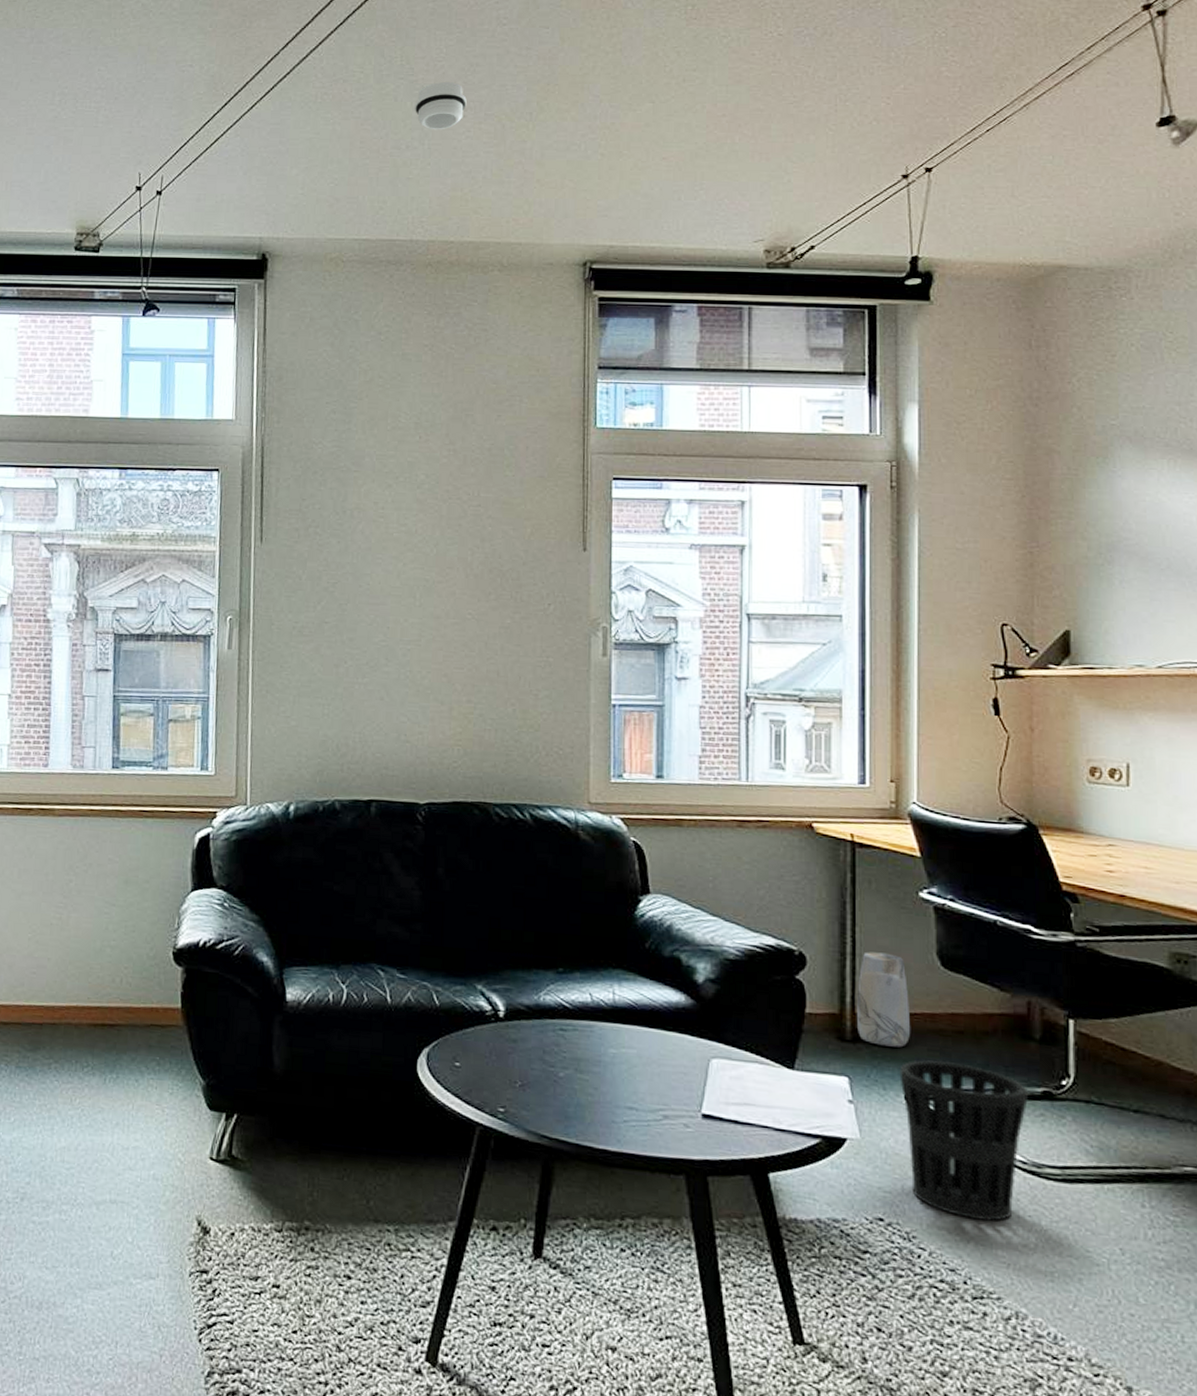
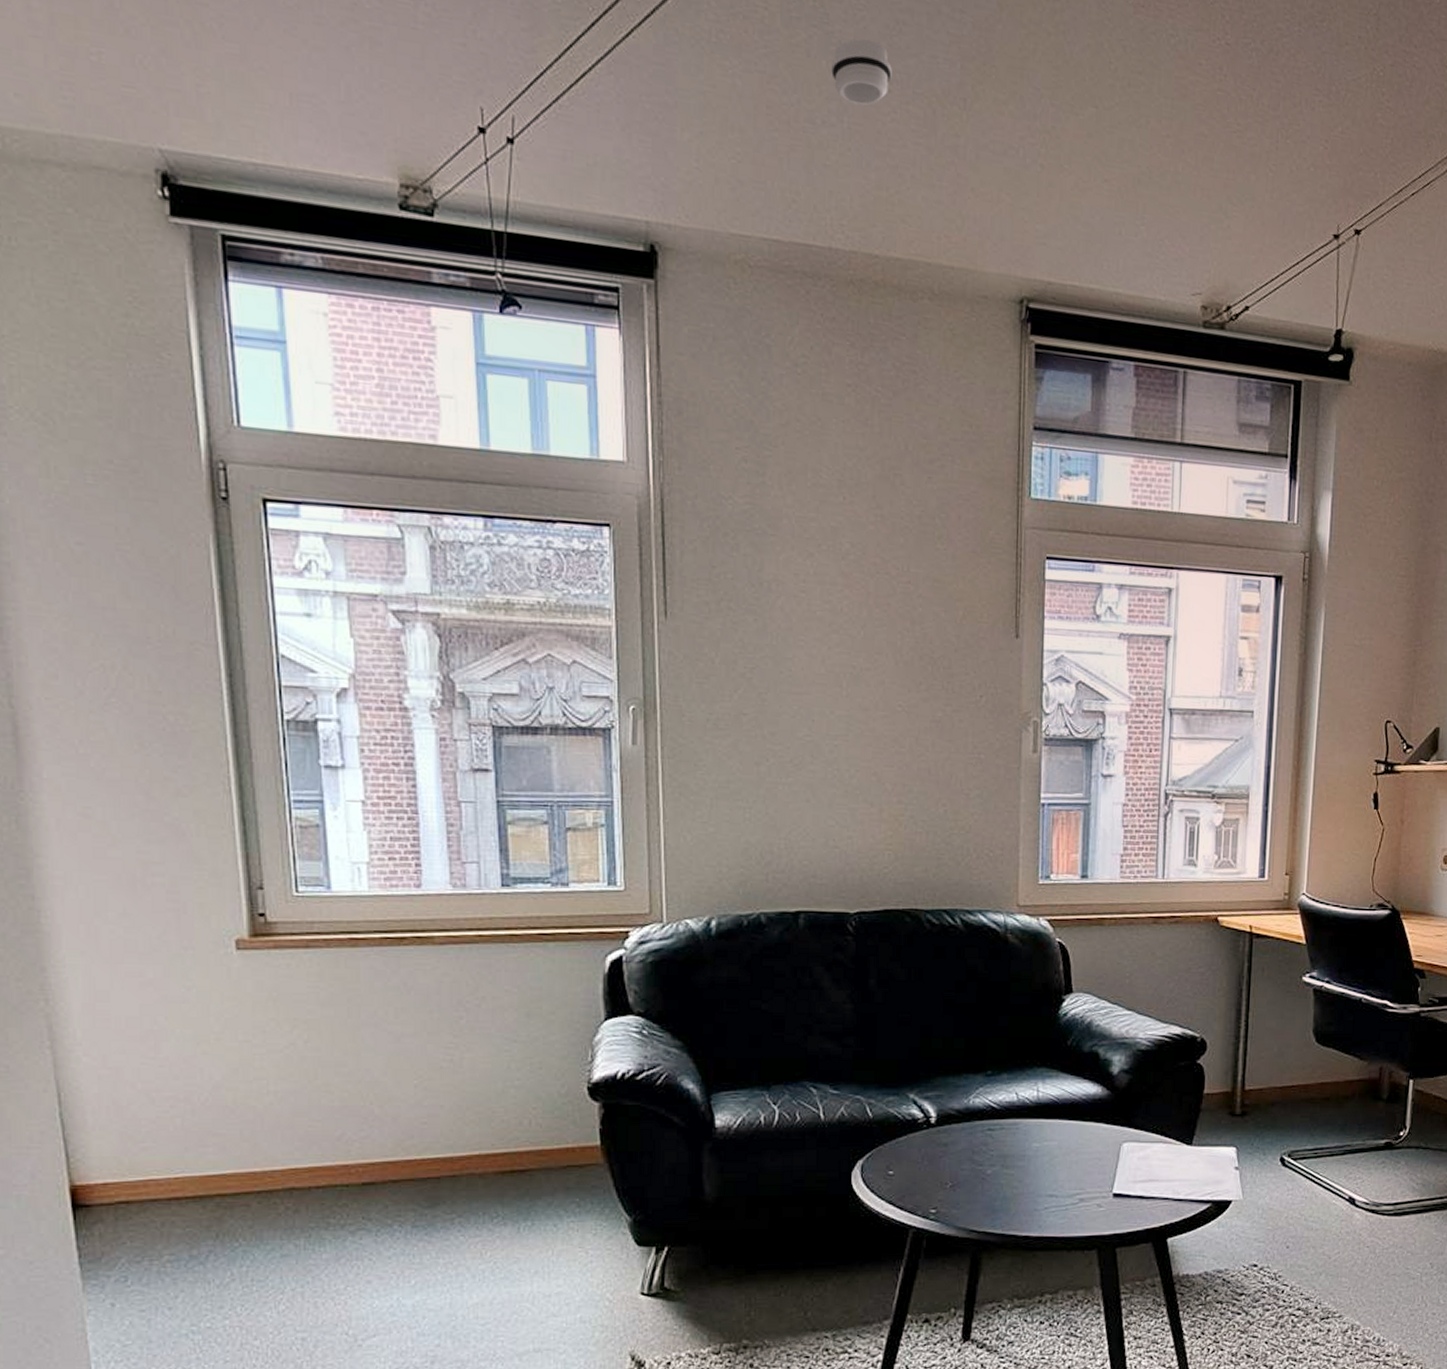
vase: present [856,951,911,1048] -> none [1245,1034,1289,1117]
wastebasket: present [899,1060,1028,1221] -> none [1277,1124,1374,1255]

